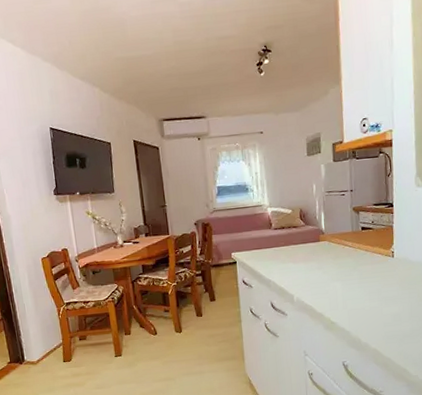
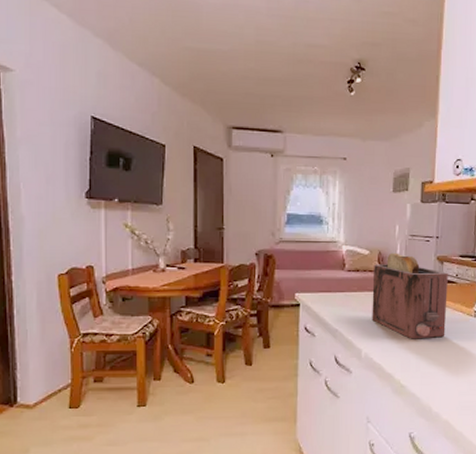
toaster: none [297,208,367,282] -> present [372,253,448,339]

